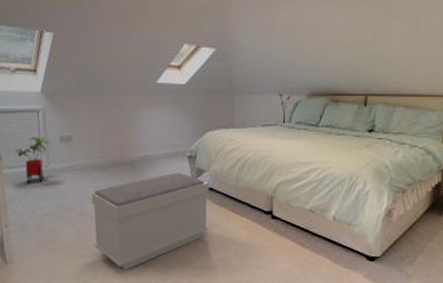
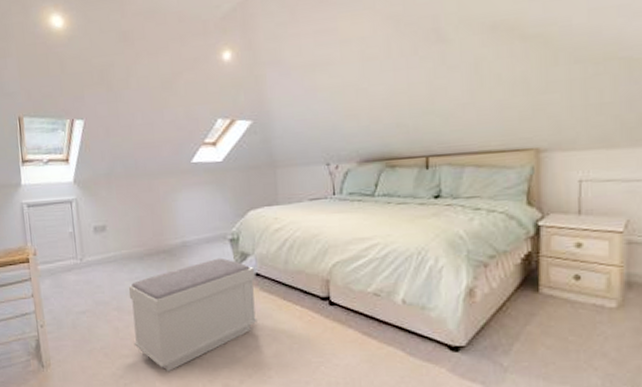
house plant: present [15,136,50,183] -> none [49,228,84,279]

